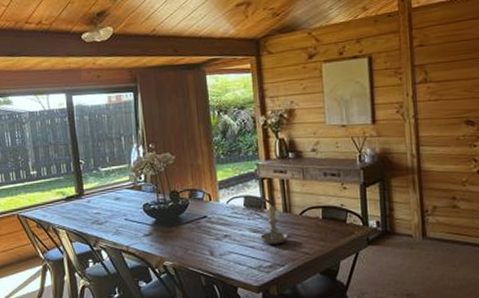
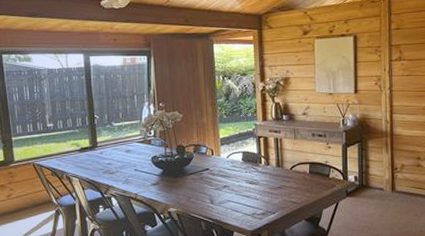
candle: present [260,204,288,244] -> none [255,159,280,194]

